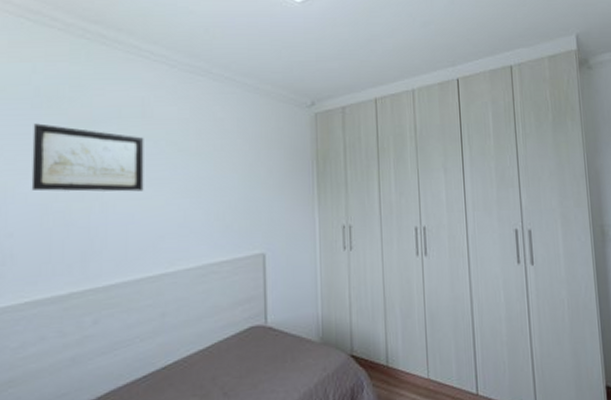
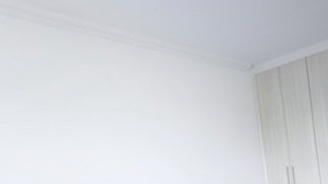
wall art: present [31,123,144,192] -> none [19,102,118,159]

